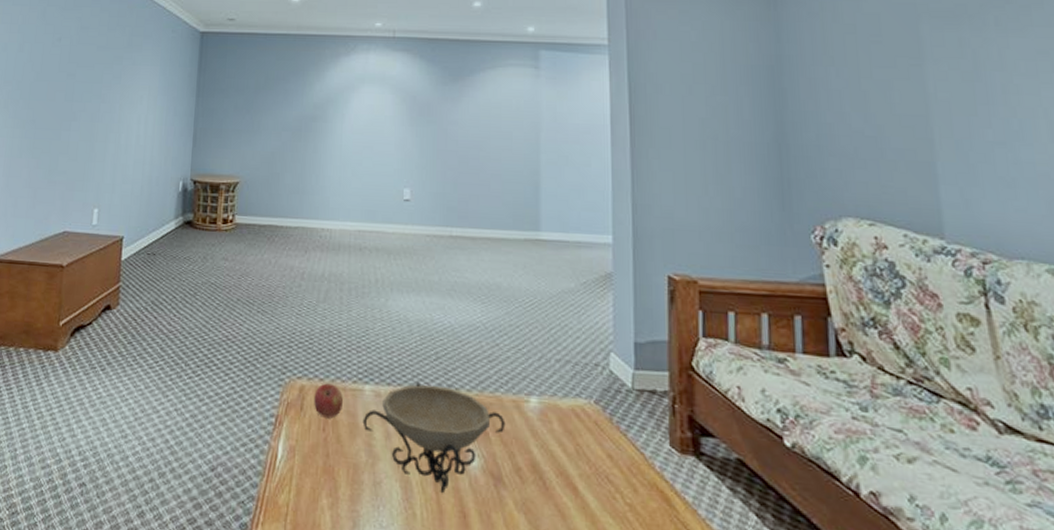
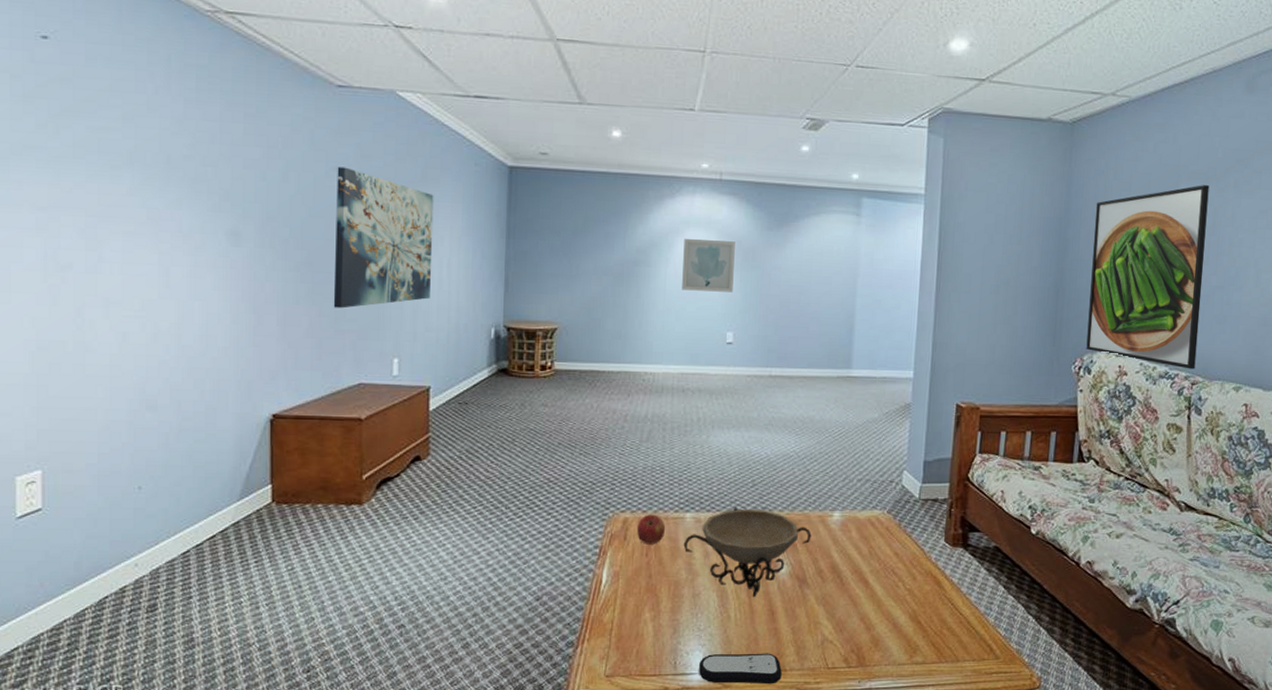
wall art: none [48,37,137,162] -> present [333,166,434,309]
wall art: none [358,94,410,148] -> present [682,238,735,292]
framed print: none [814,24,984,245] -> present [1086,185,1210,369]

